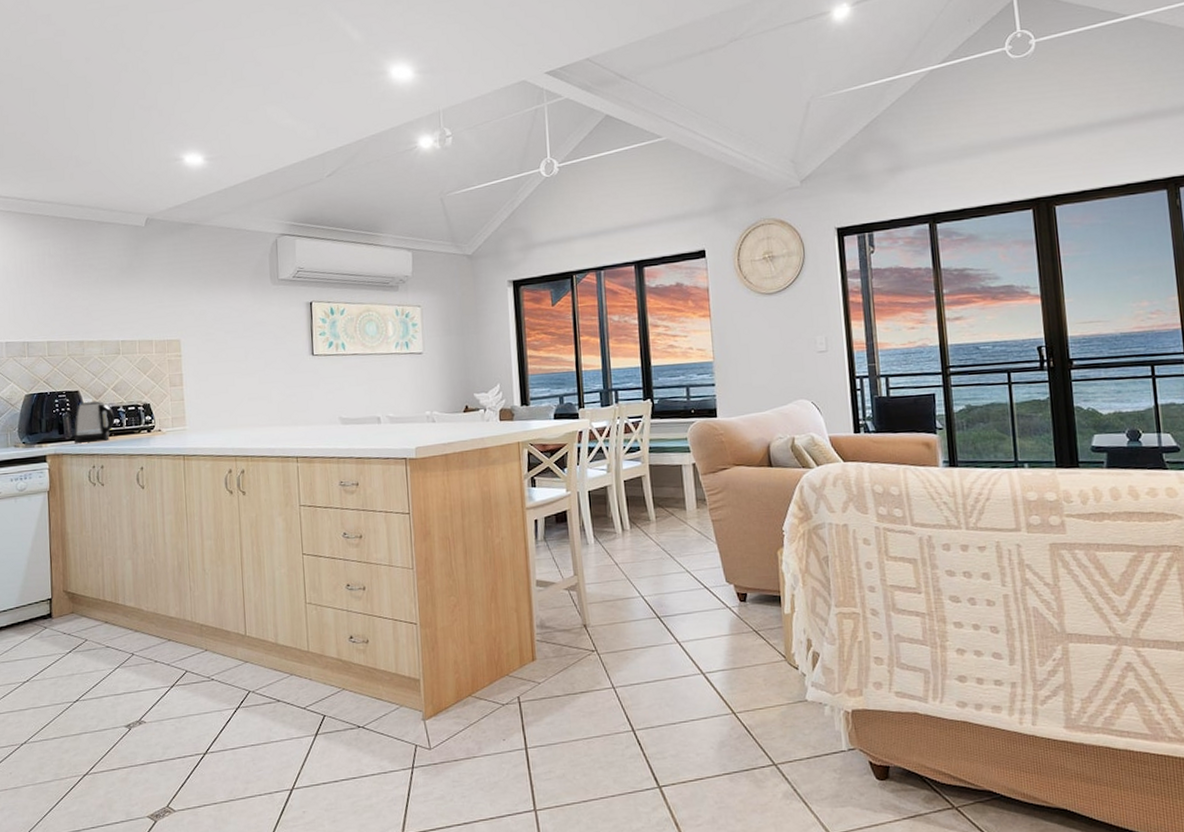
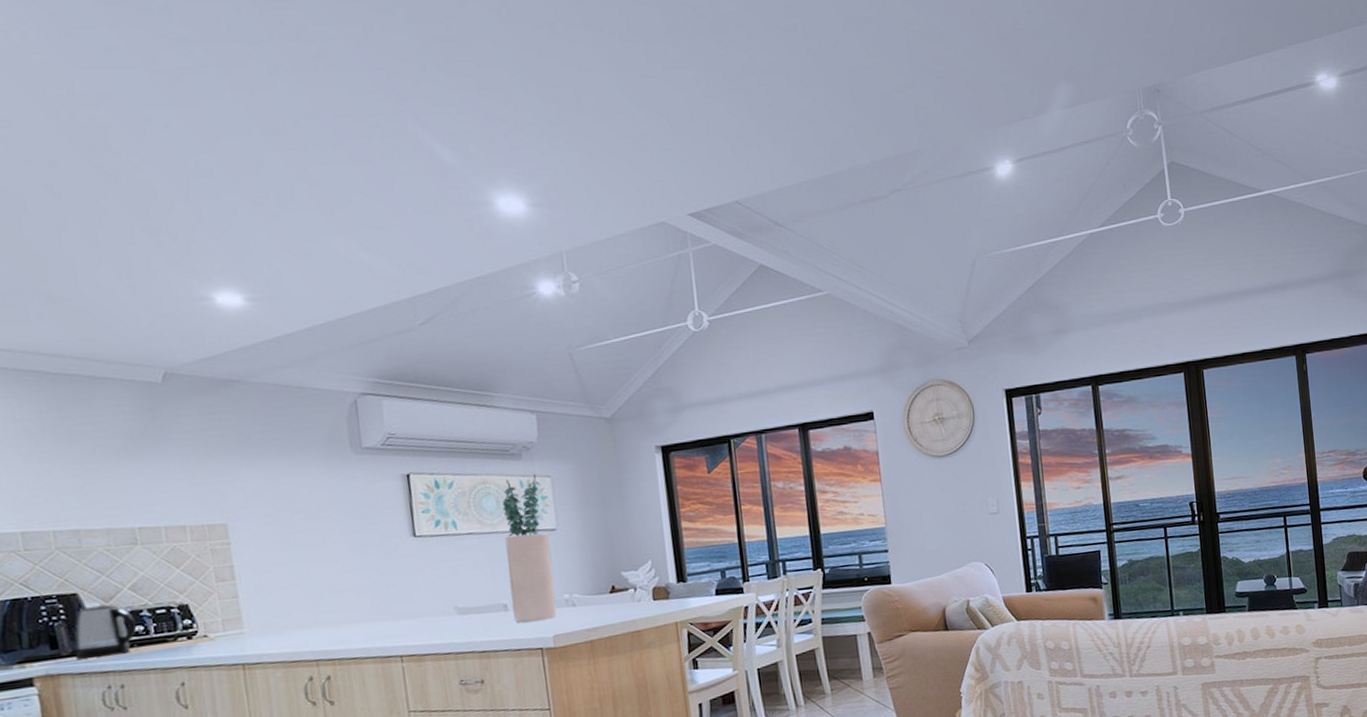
vase: none [381,303,420,435] -> present [503,473,558,624]

